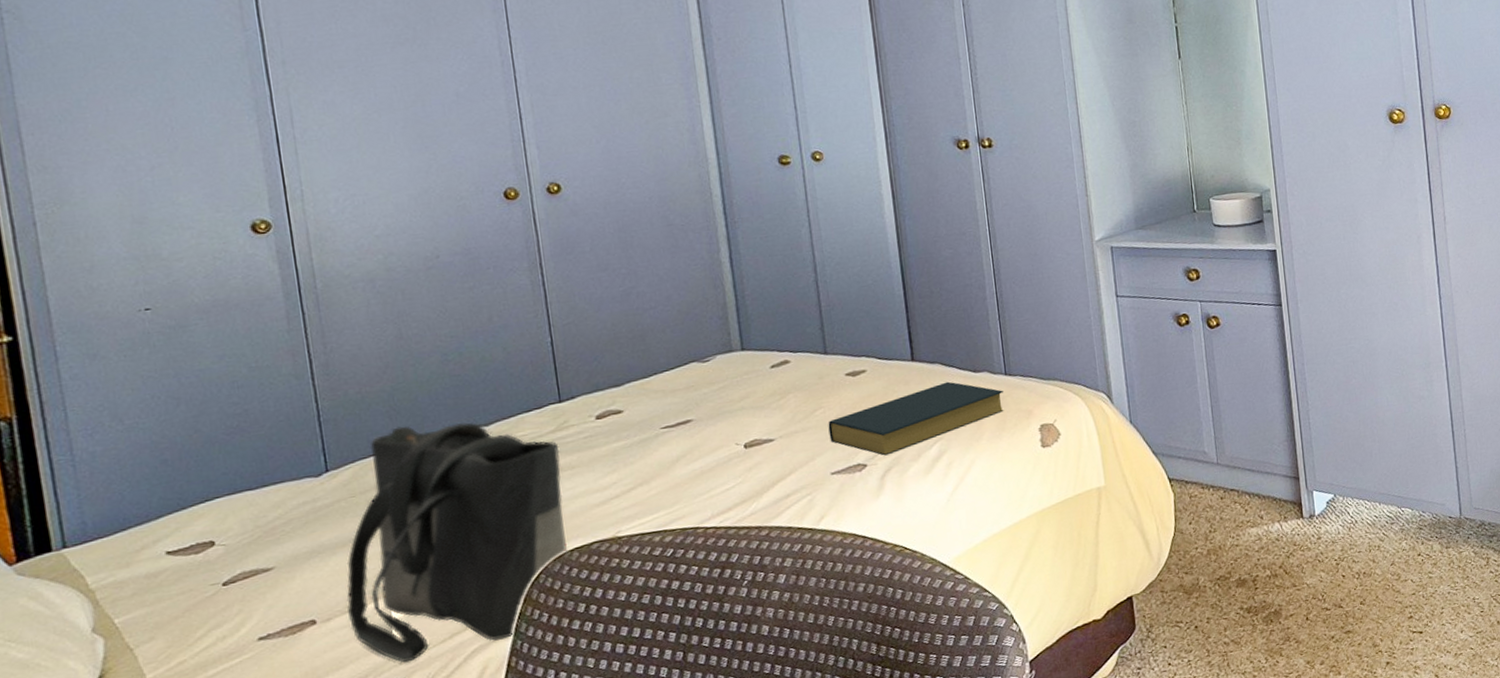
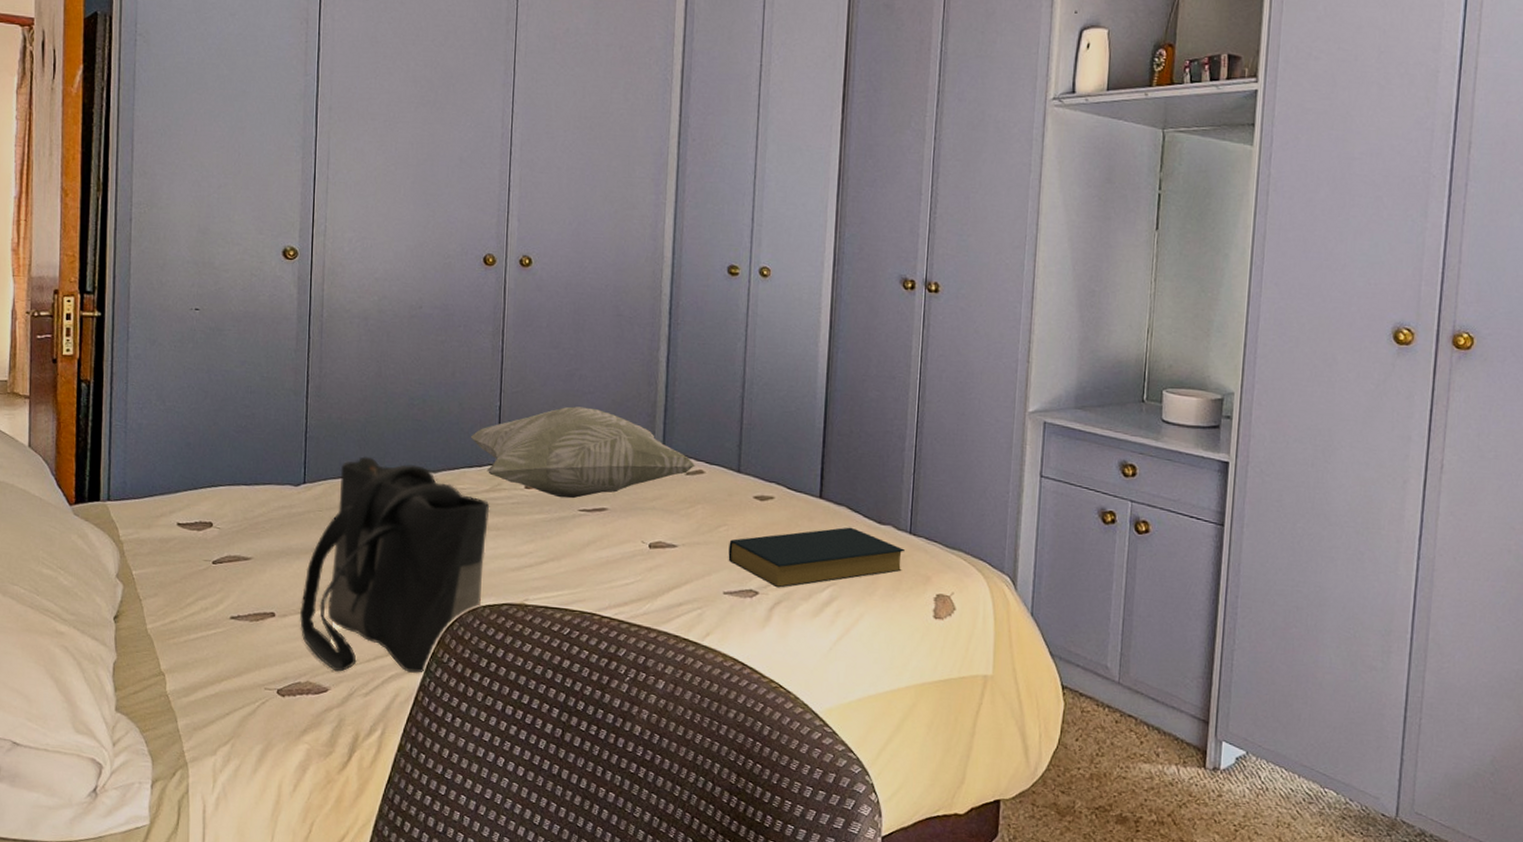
decorative pillow: none [522,323,780,421] -> present [470,406,696,499]

